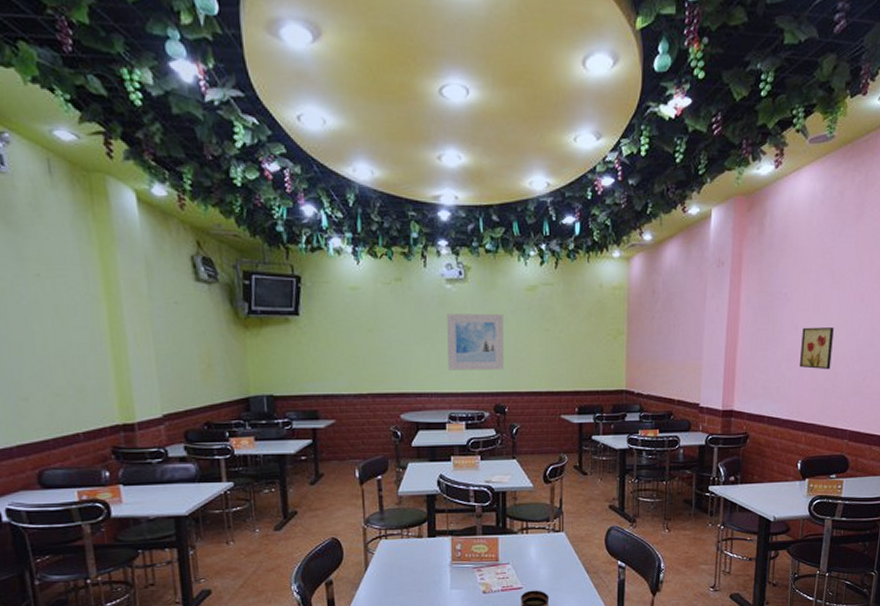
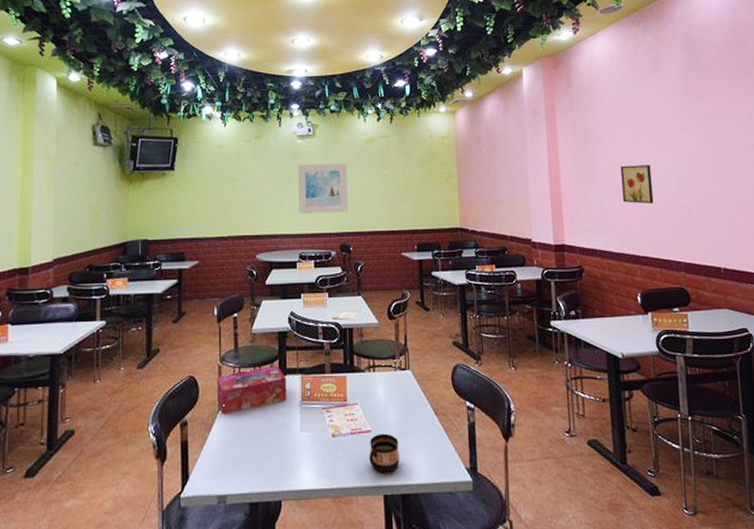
tissue box: none [361,527,437,574] -> present [216,365,287,415]

